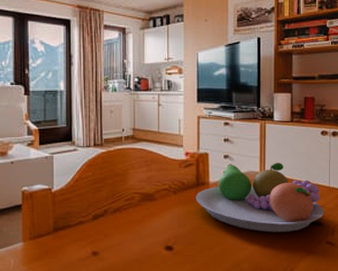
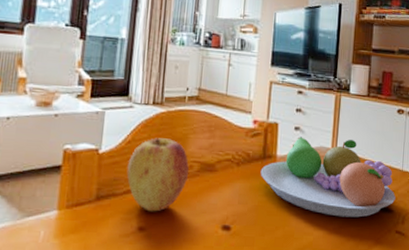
apple: none [77,175,132,239] -> present [126,138,190,212]

